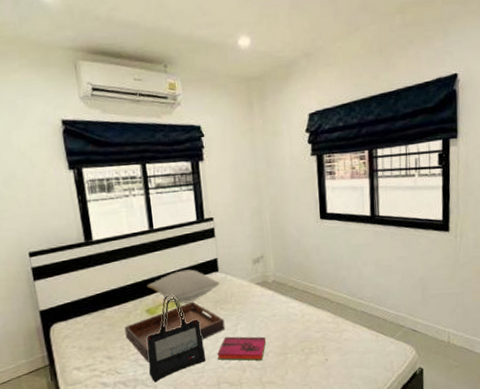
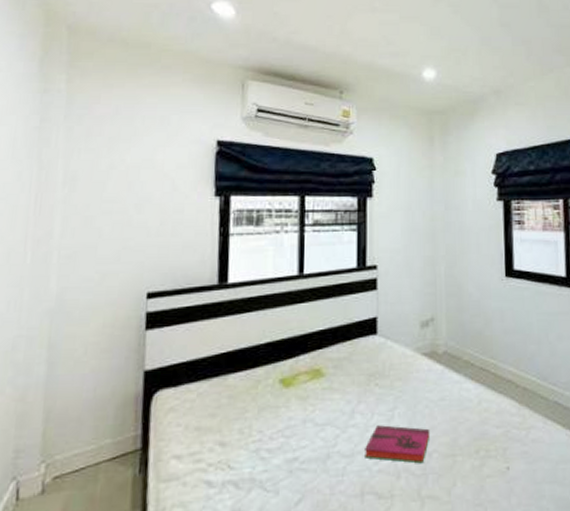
serving tray: present [124,302,225,362] -> none [248,373,378,455]
pillow: present [147,269,220,303] -> none [285,329,377,373]
tote bag: present [147,294,206,383] -> none [272,360,350,486]

